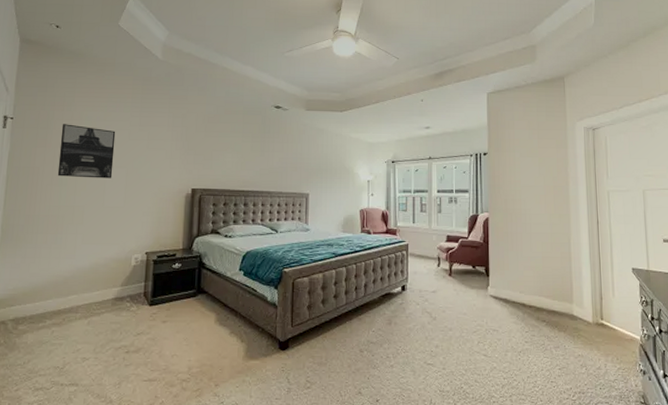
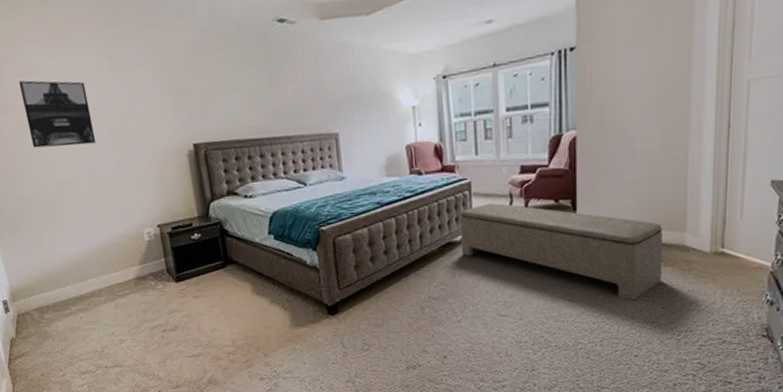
bench: none [397,263,557,361] -> present [459,203,662,301]

